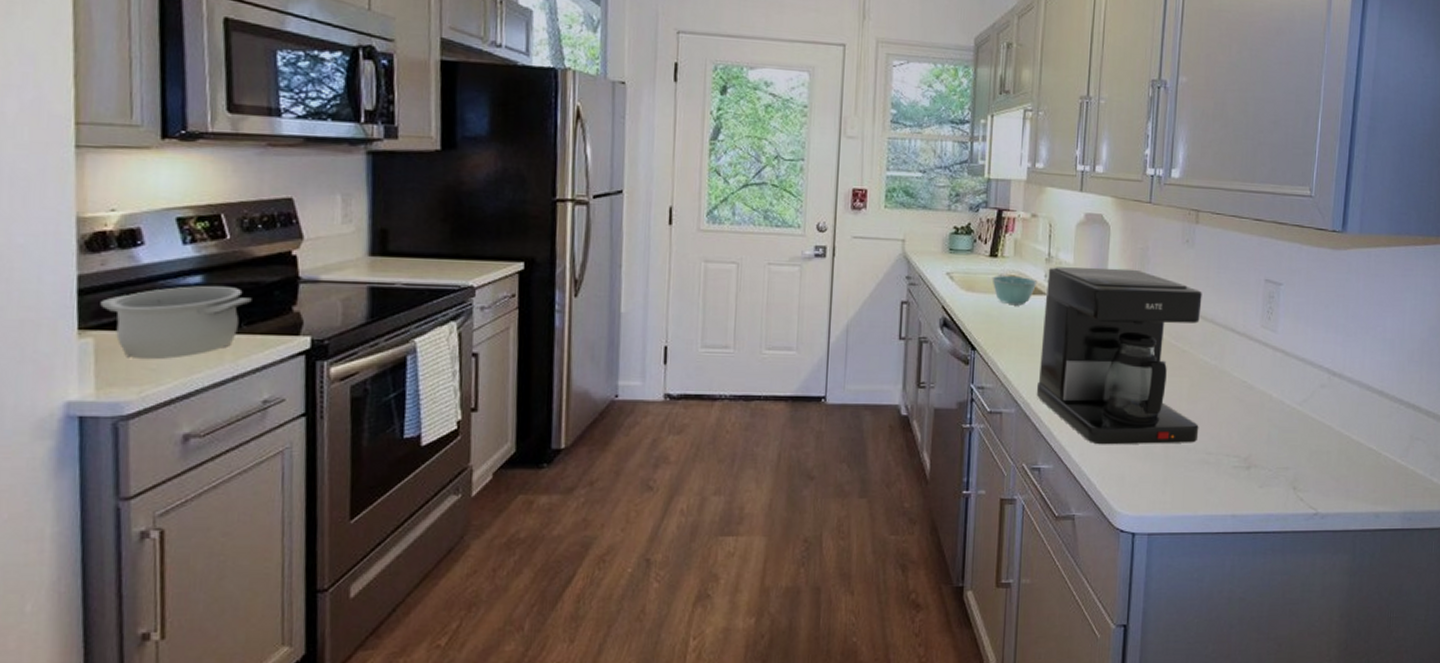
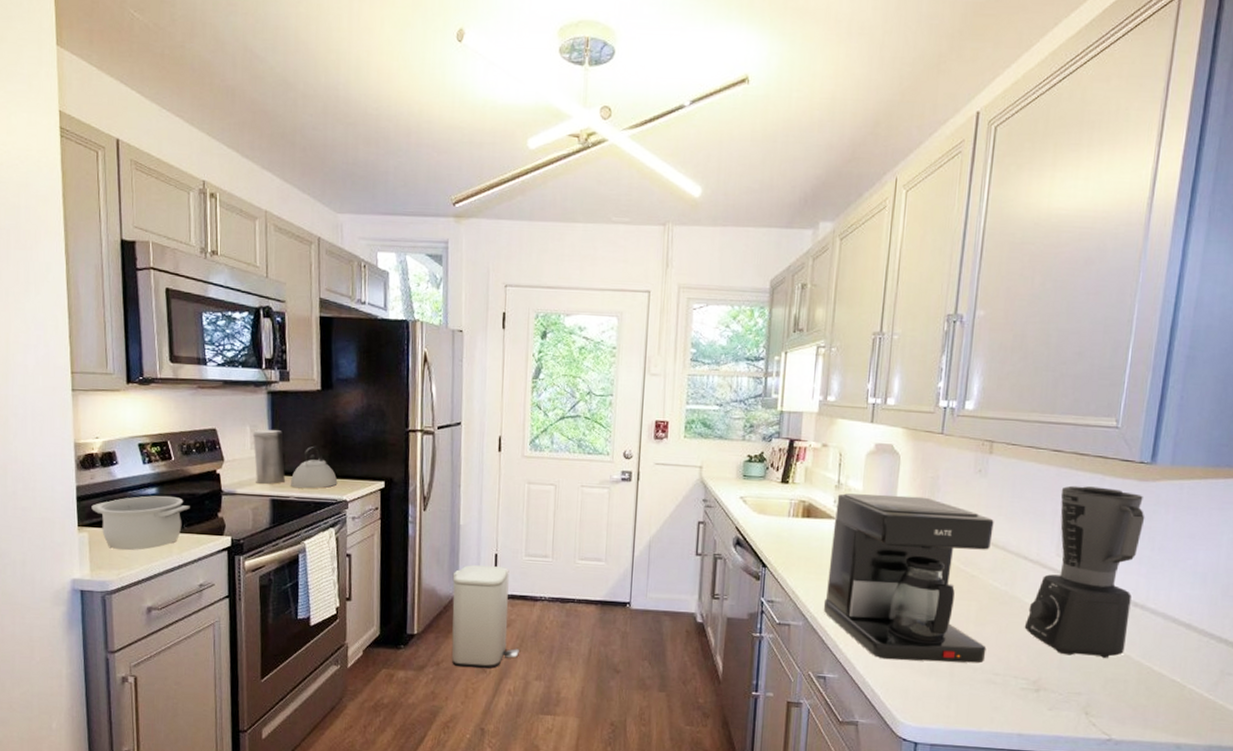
canister: none [344,199,391,269] -> present [252,429,286,485]
kettle: none [397,219,462,273] -> present [291,445,338,489]
pedal bin: none [608,361,694,485] -> present [451,565,519,668]
bowl: present [992,275,1038,306] -> none [782,500,827,529]
blender: none [1234,255,1339,430] -> present [1024,485,1145,658]

